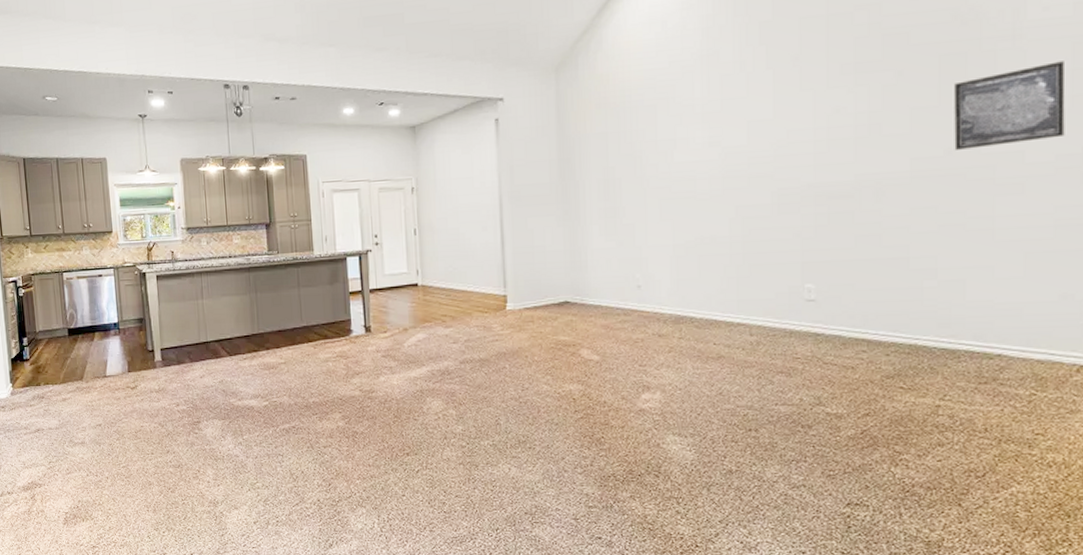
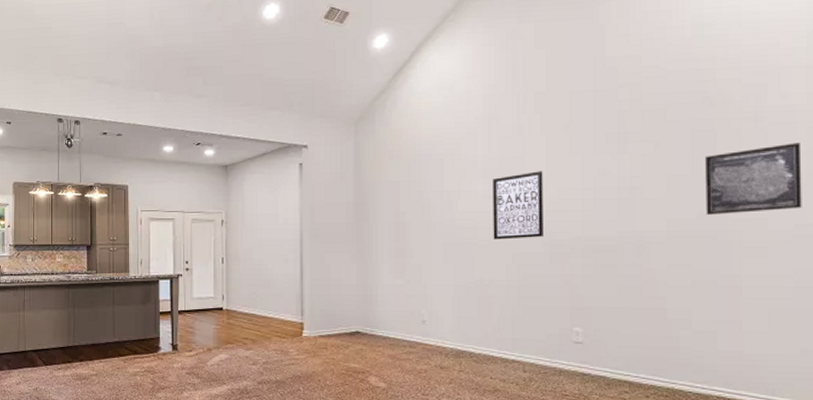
wall art: none [713,111,771,192] -> present [493,171,543,240]

